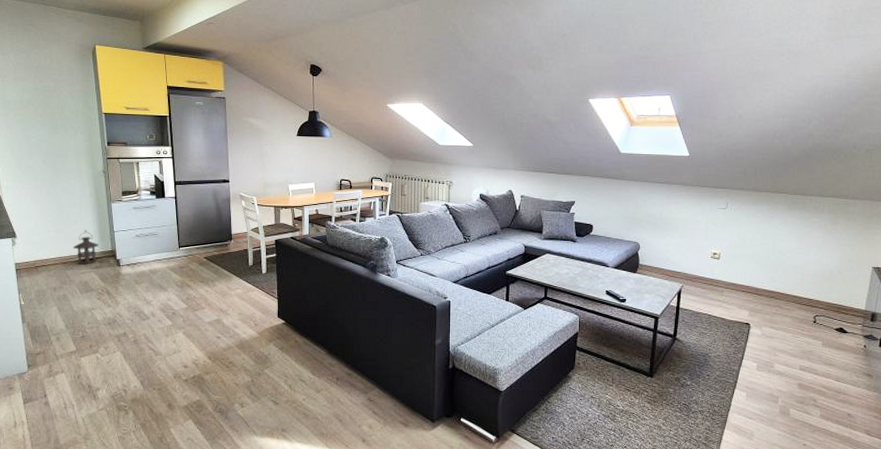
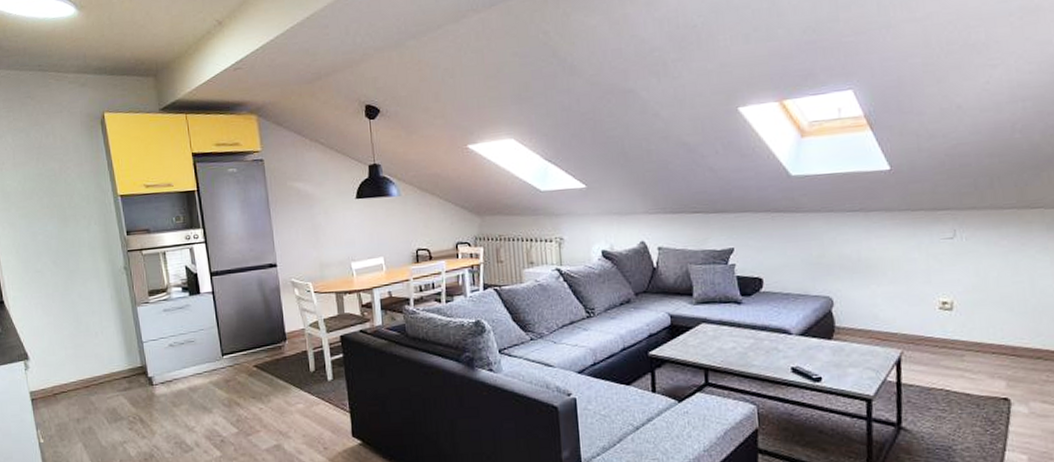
lantern: present [73,230,99,265] -> none [95,343,126,388]

